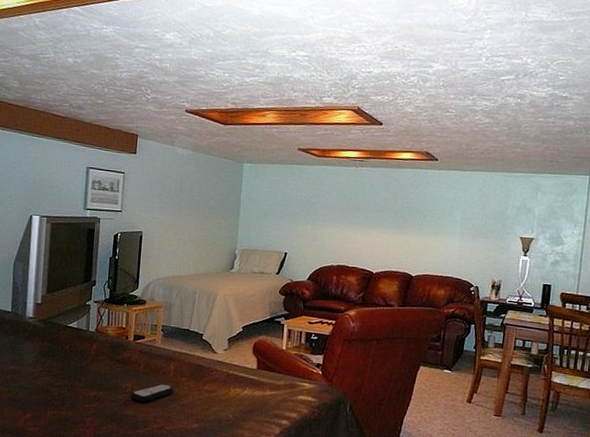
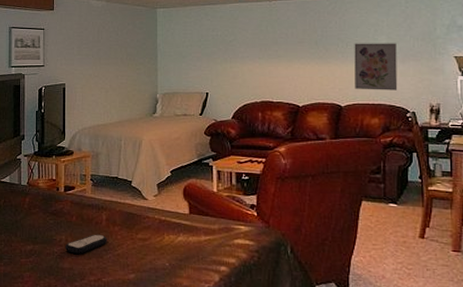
wall art: none [427,216,470,265] -> present [354,43,398,91]

